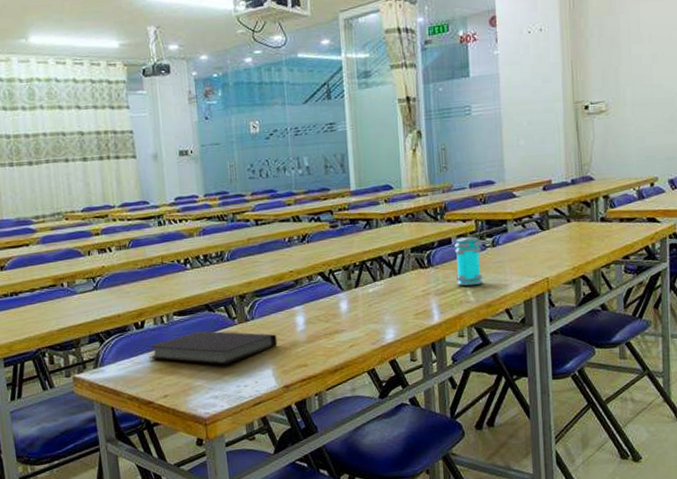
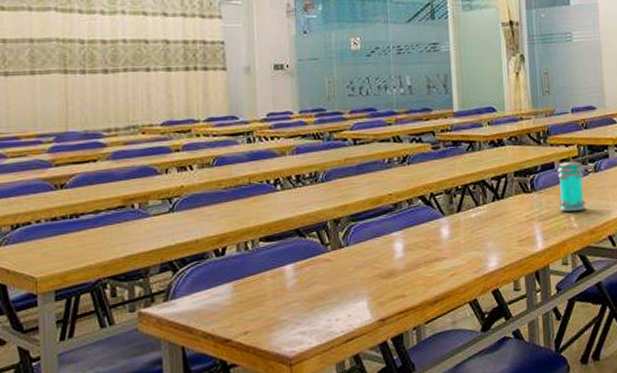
notebook: present [148,330,278,365] -> none [228,258,374,296]

